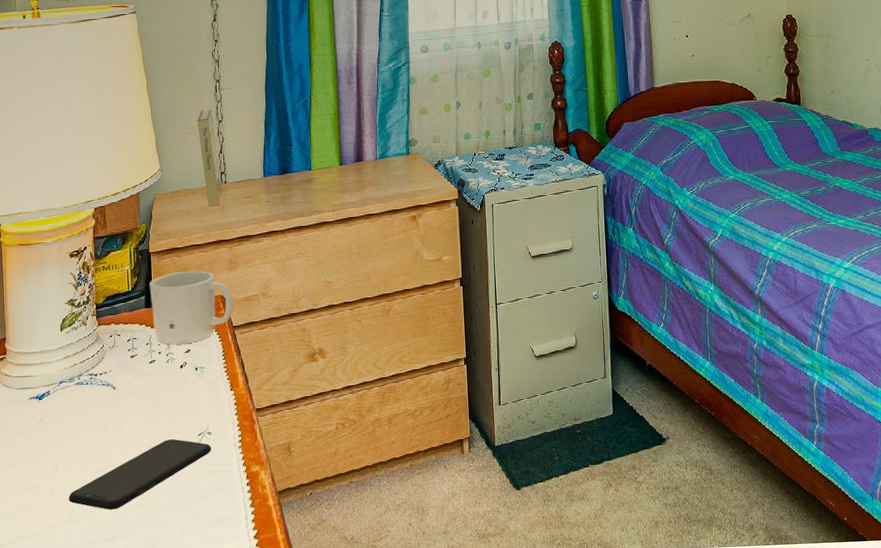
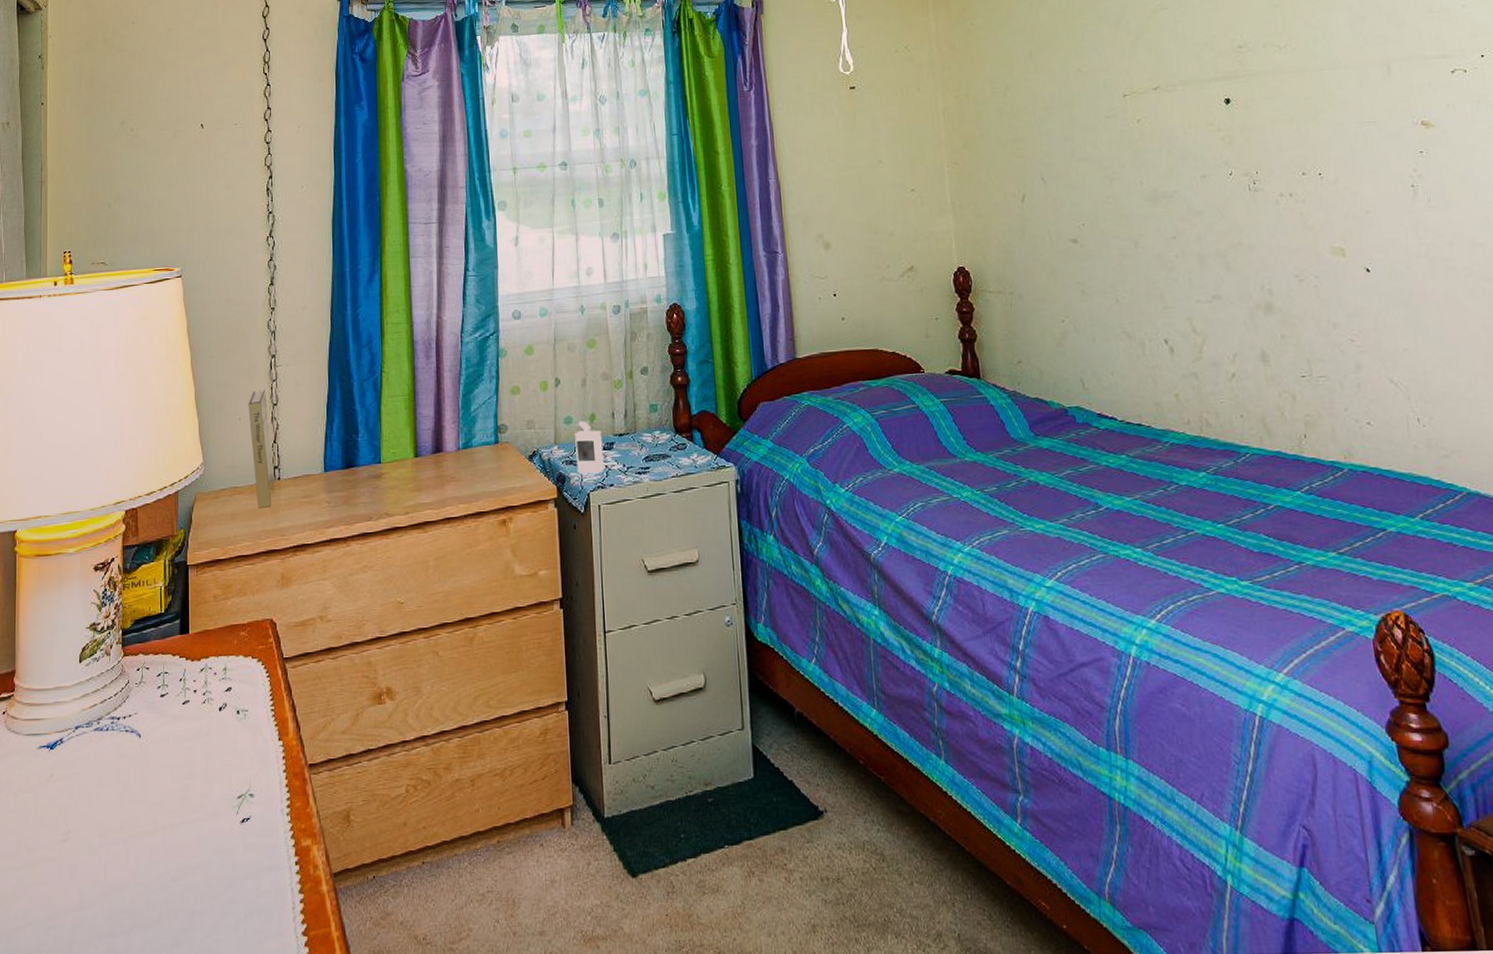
smartphone: present [69,439,211,510] -> none [79,802,253,893]
mug: present [149,270,233,345] -> none [185,587,284,682]
tissue box: none [473,137,497,180] -> present [575,421,604,474]

